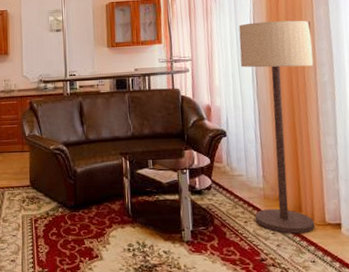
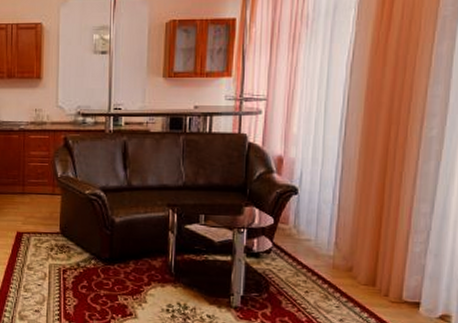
floor lamp: present [238,20,315,234] -> none [318,56,427,310]

